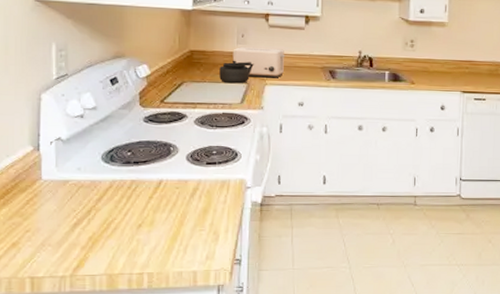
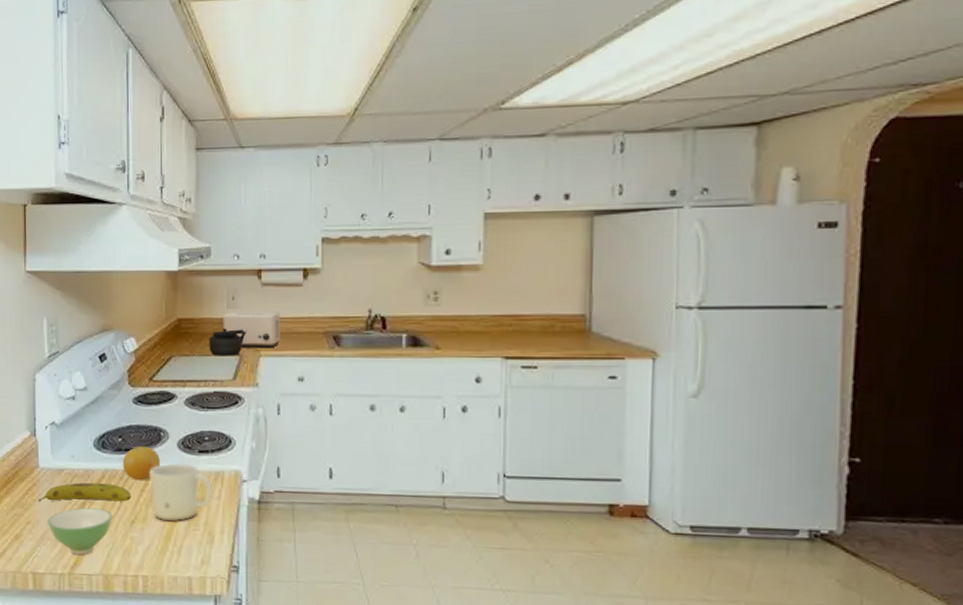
fruit: none [39,192,139,211] -> present [37,482,132,502]
bowl: none [48,215,119,258] -> present [47,507,113,555]
fruit: none [131,159,170,190] -> present [122,445,161,481]
mug: none [158,173,219,223] -> present [149,463,213,521]

